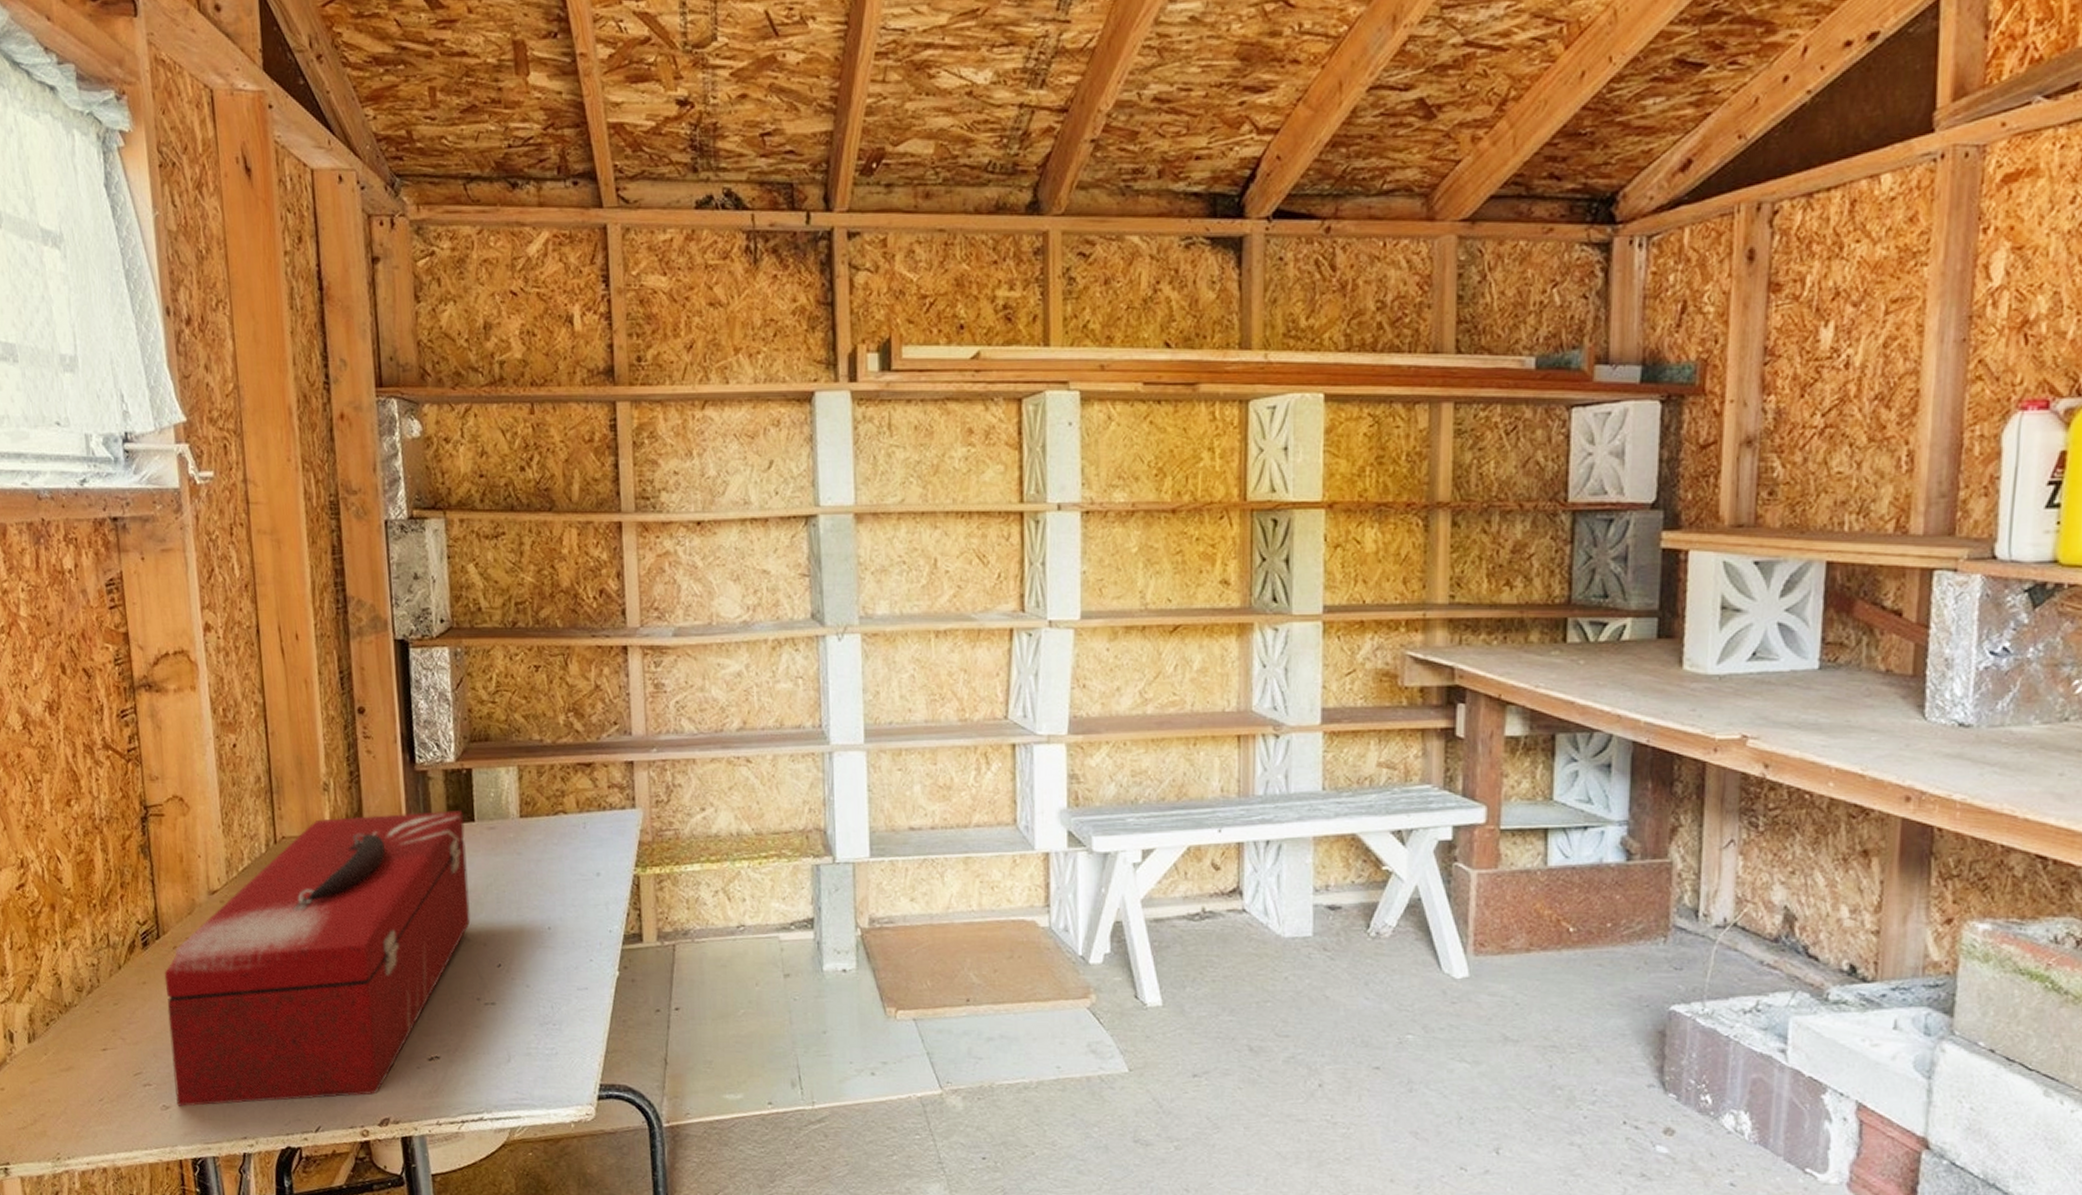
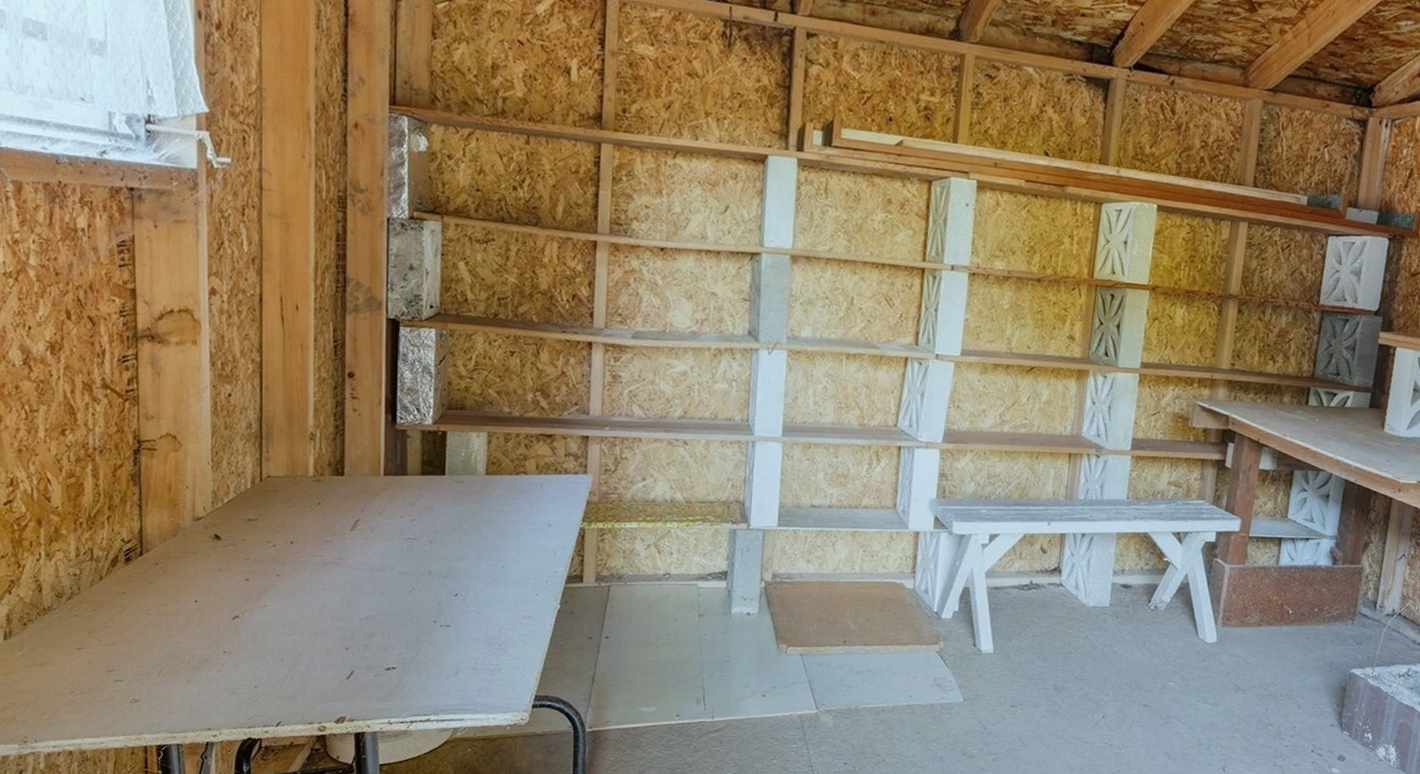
toolbox: present [164,810,471,1107] -> none [144,463,436,701]

